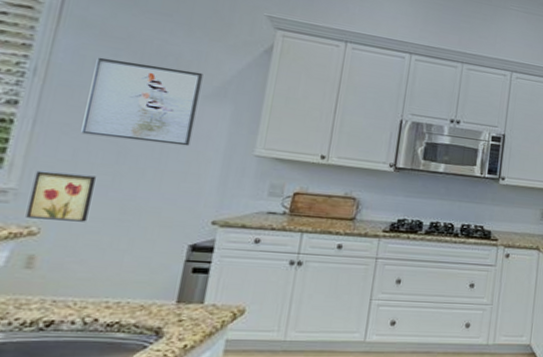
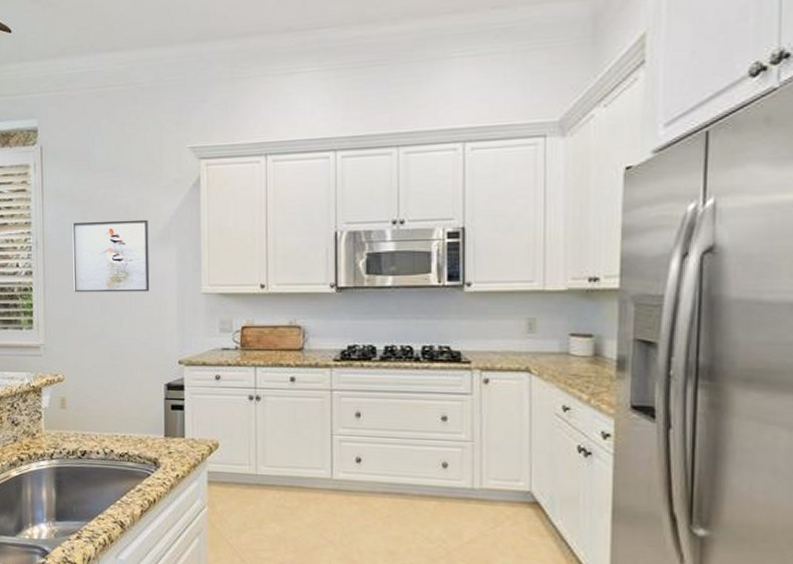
wall art: present [26,170,96,222] -> none [53,328,91,368]

